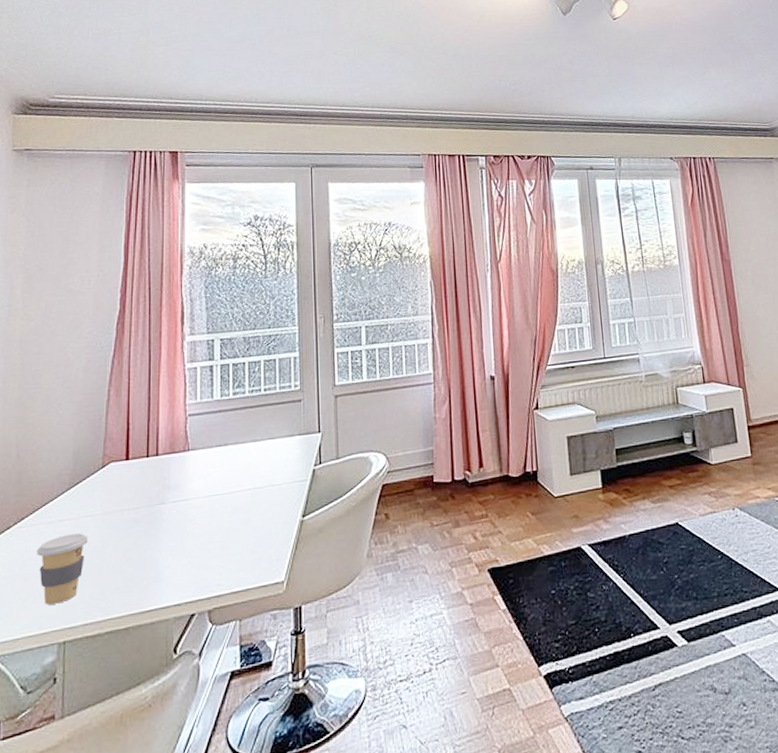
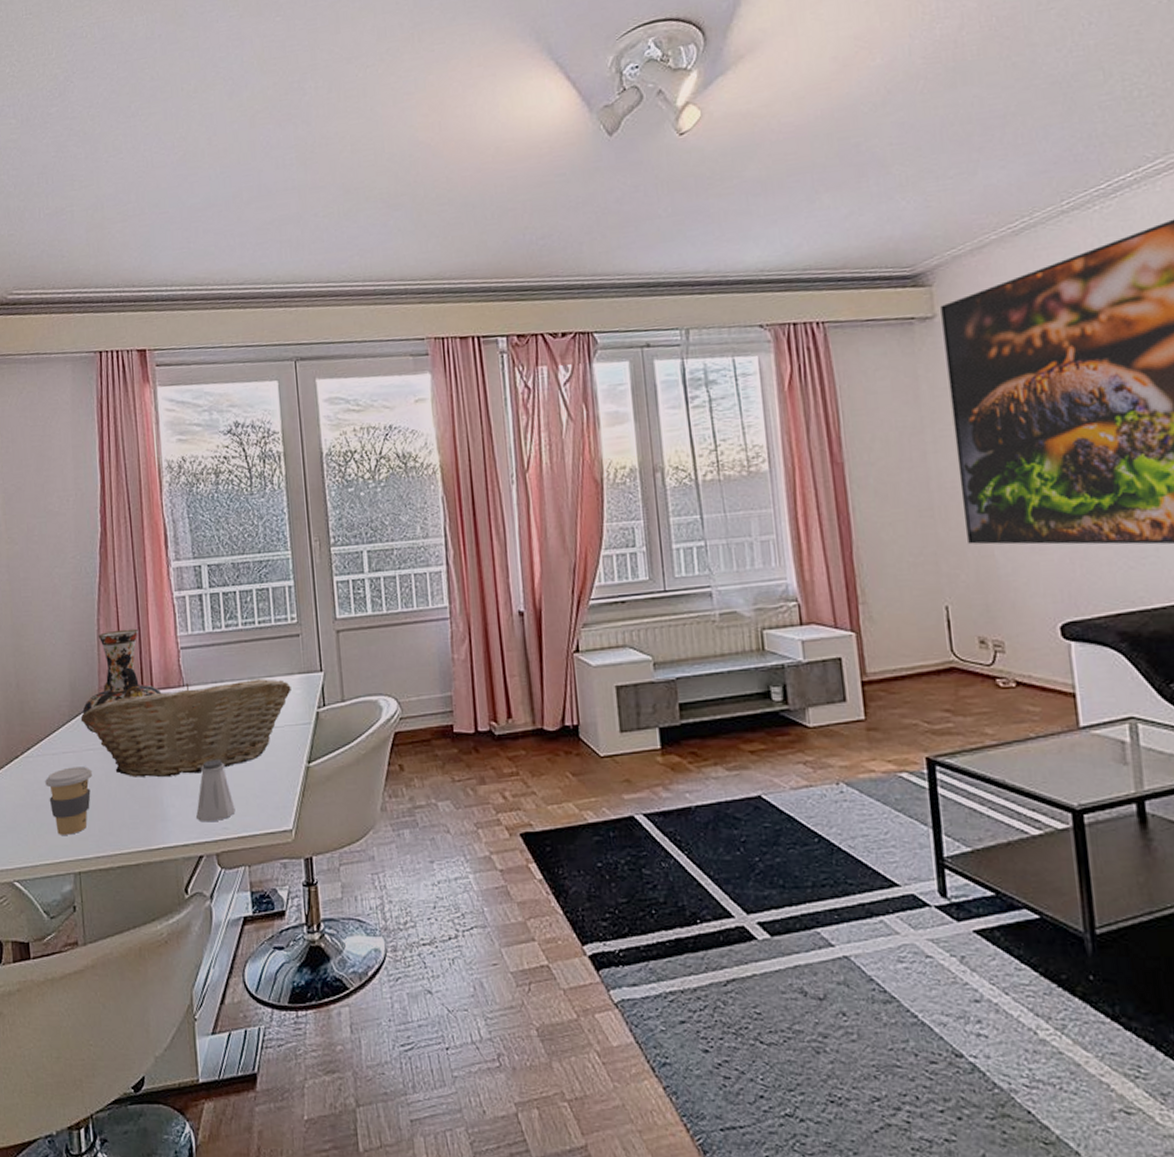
fruit basket: none [81,440,291,541] -> present [80,678,291,778]
vase: none [84,398,167,500] -> present [82,628,162,734]
saltshaker: none [191,518,230,581] -> present [196,760,236,822]

